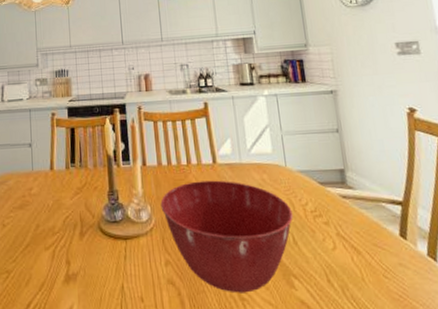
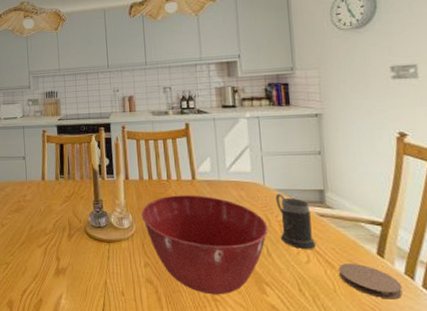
mug: none [297,175,341,234] -> present [275,194,316,249]
coaster: none [365,247,428,285] -> present [339,264,403,300]

